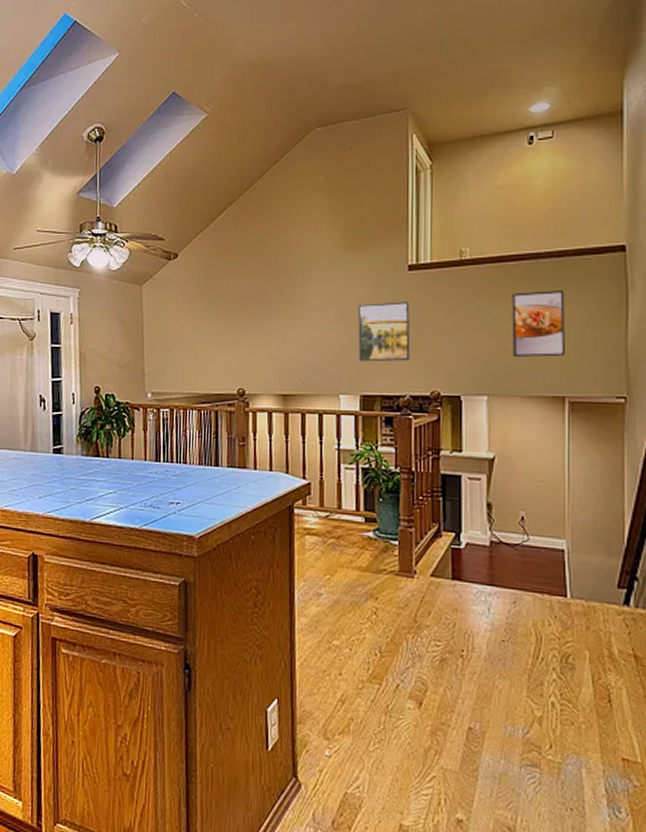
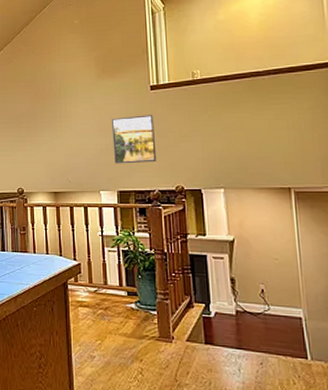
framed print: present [512,289,565,358] -> none [238,100,287,157]

